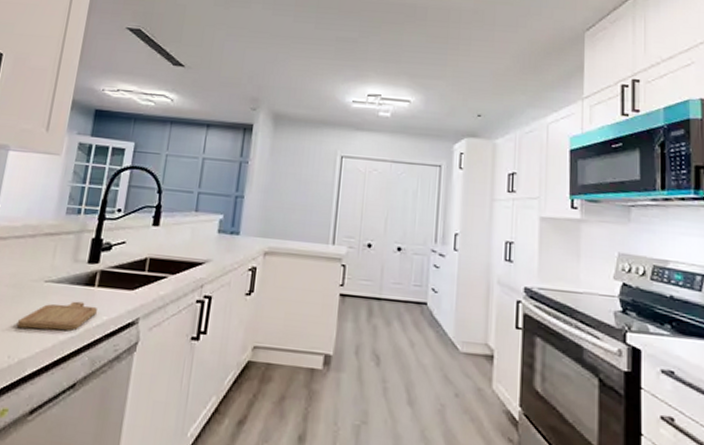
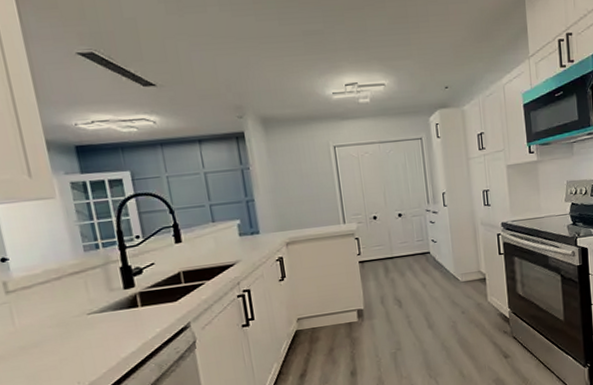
chopping board: present [16,301,97,331] -> none [74,322,149,358]

